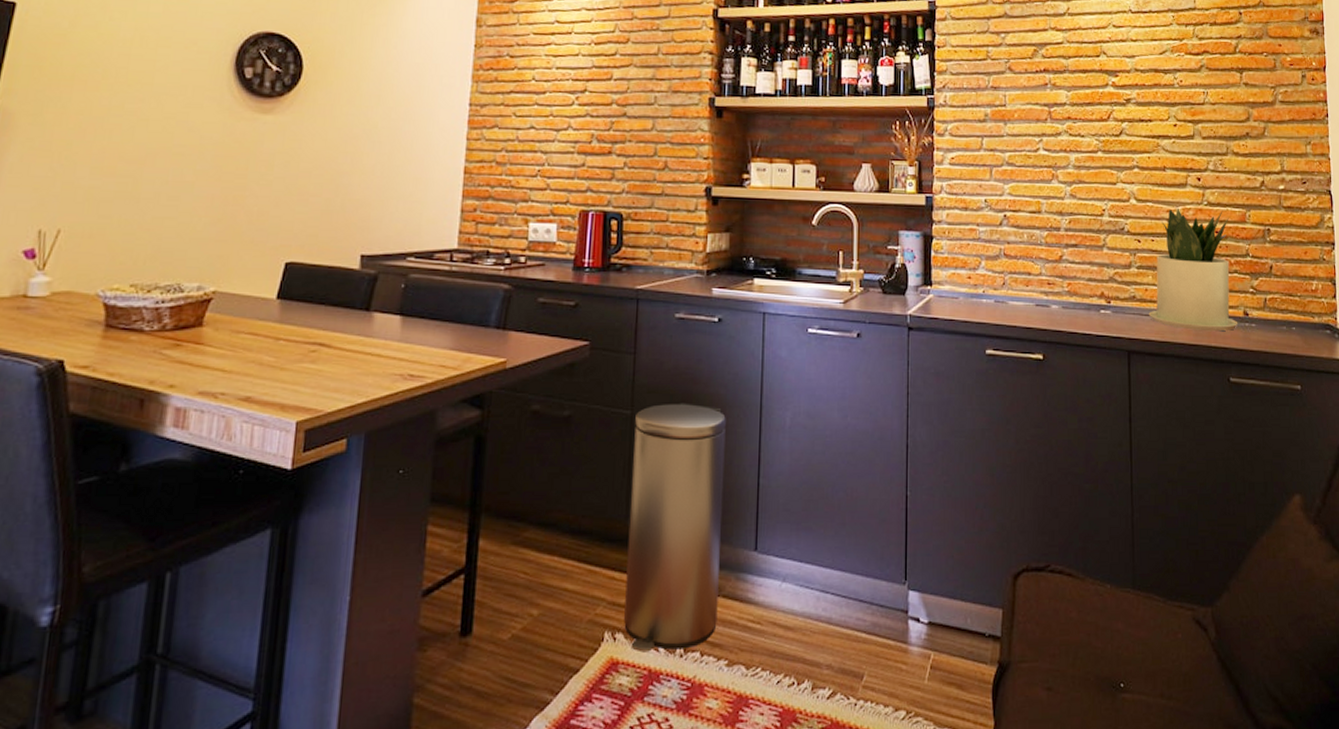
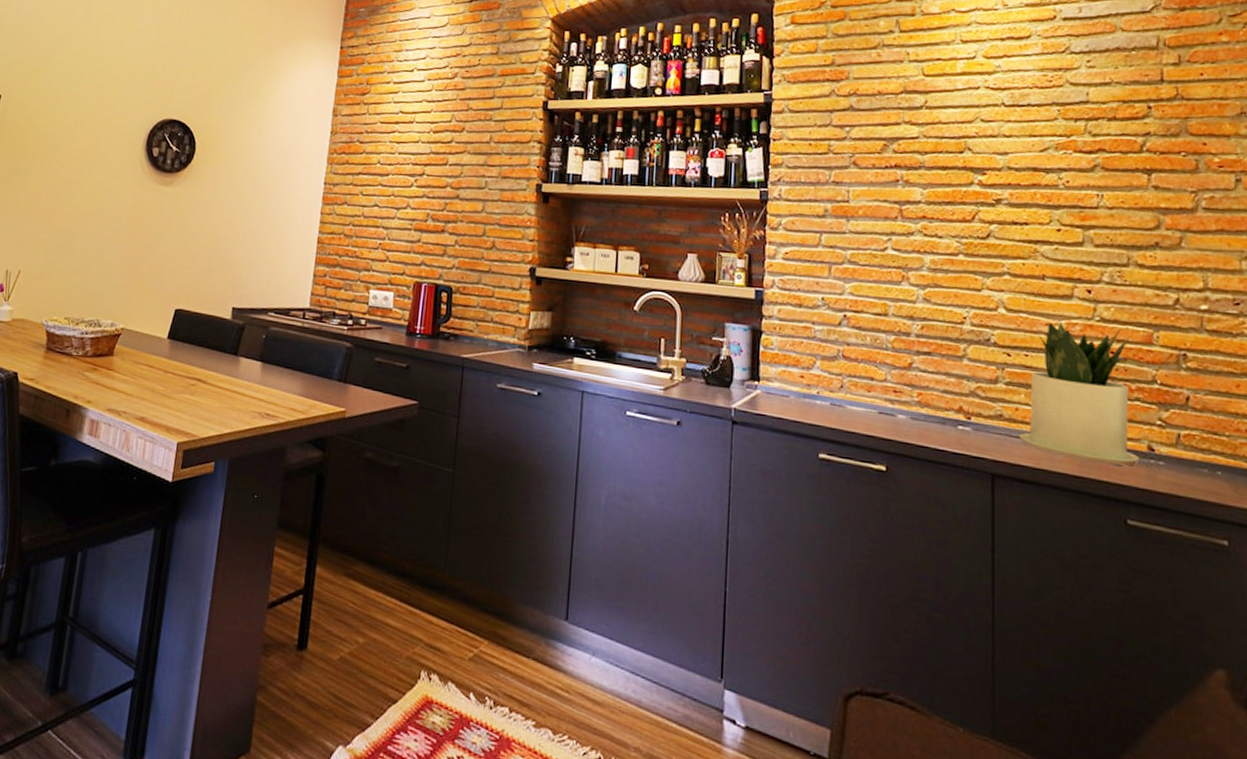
pedal bin: present [624,403,727,653] -> none [439,467,543,702]

